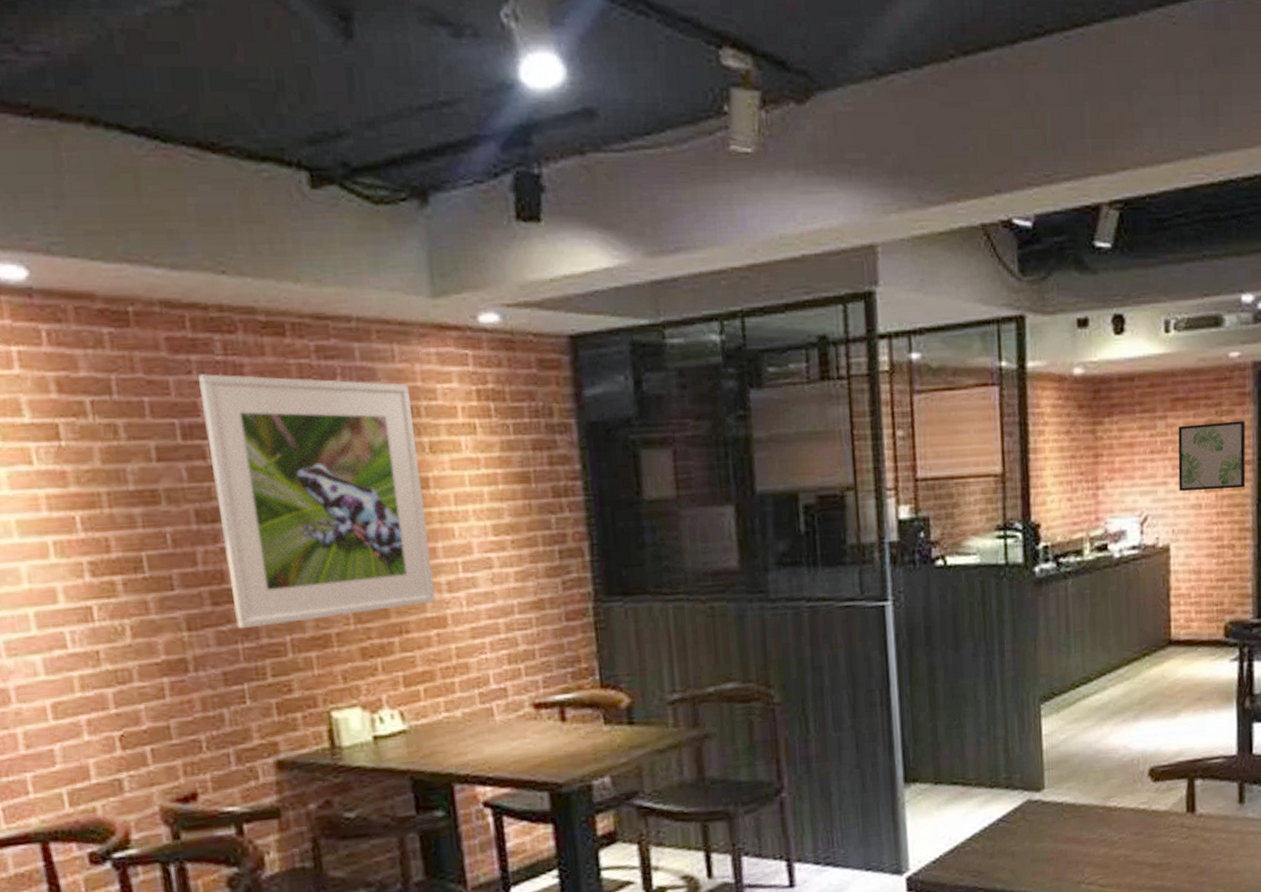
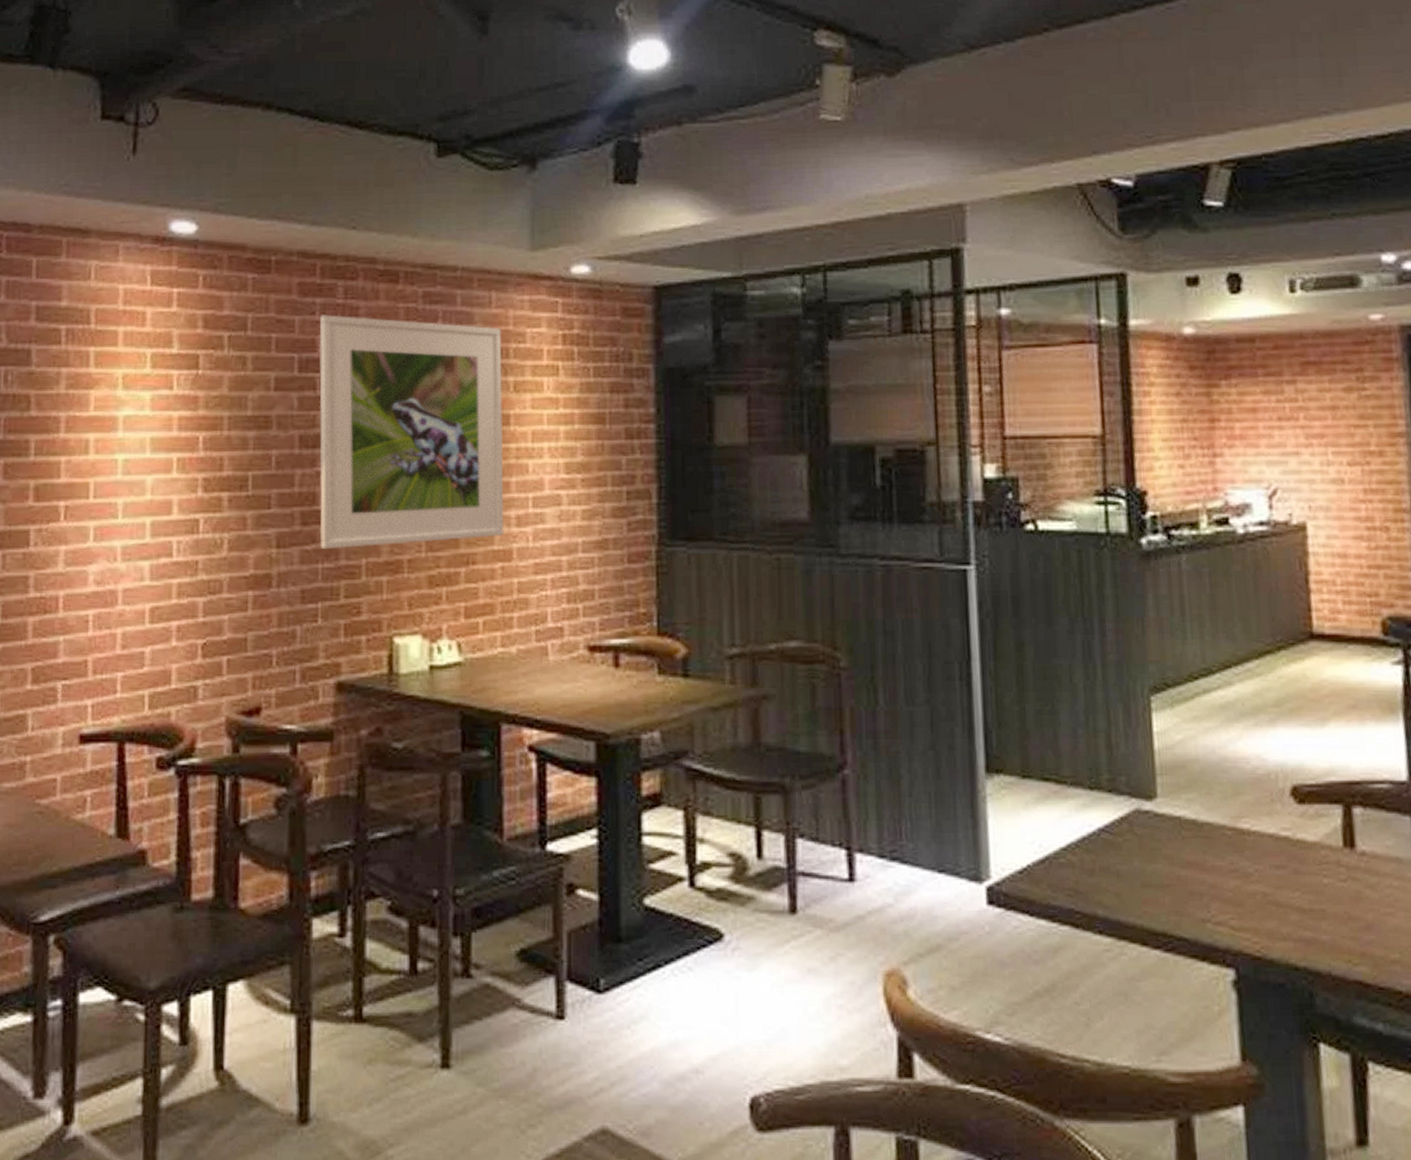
wall art: present [1178,421,1246,492] -> none [1310,388,1400,464]

